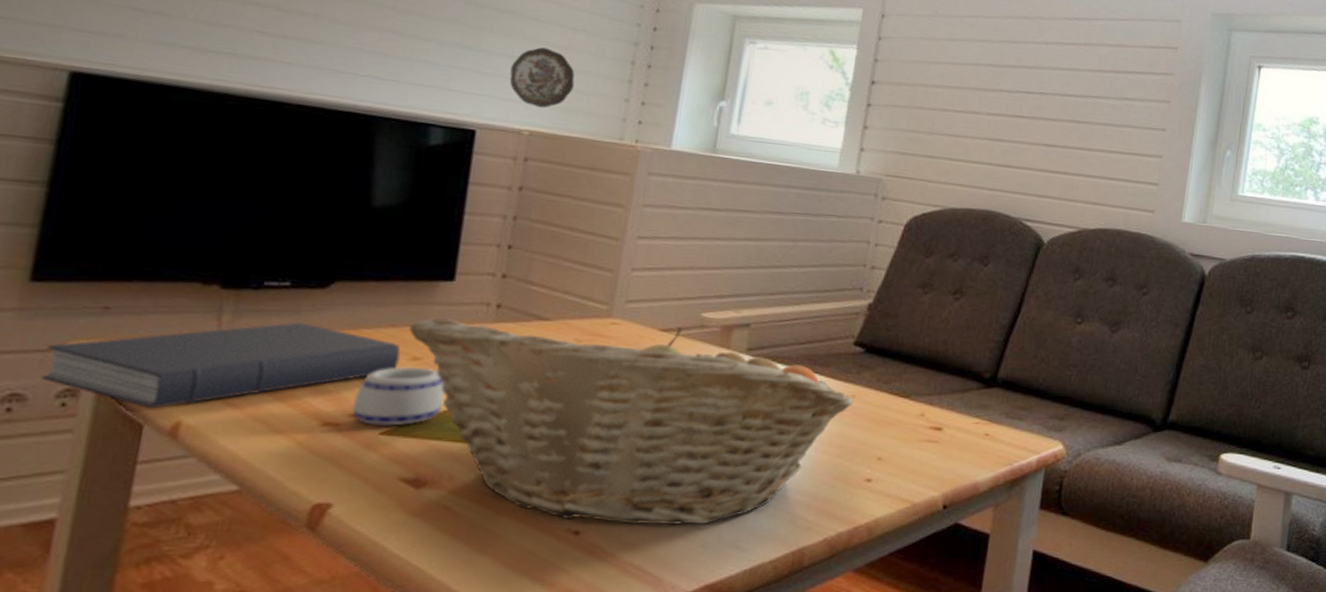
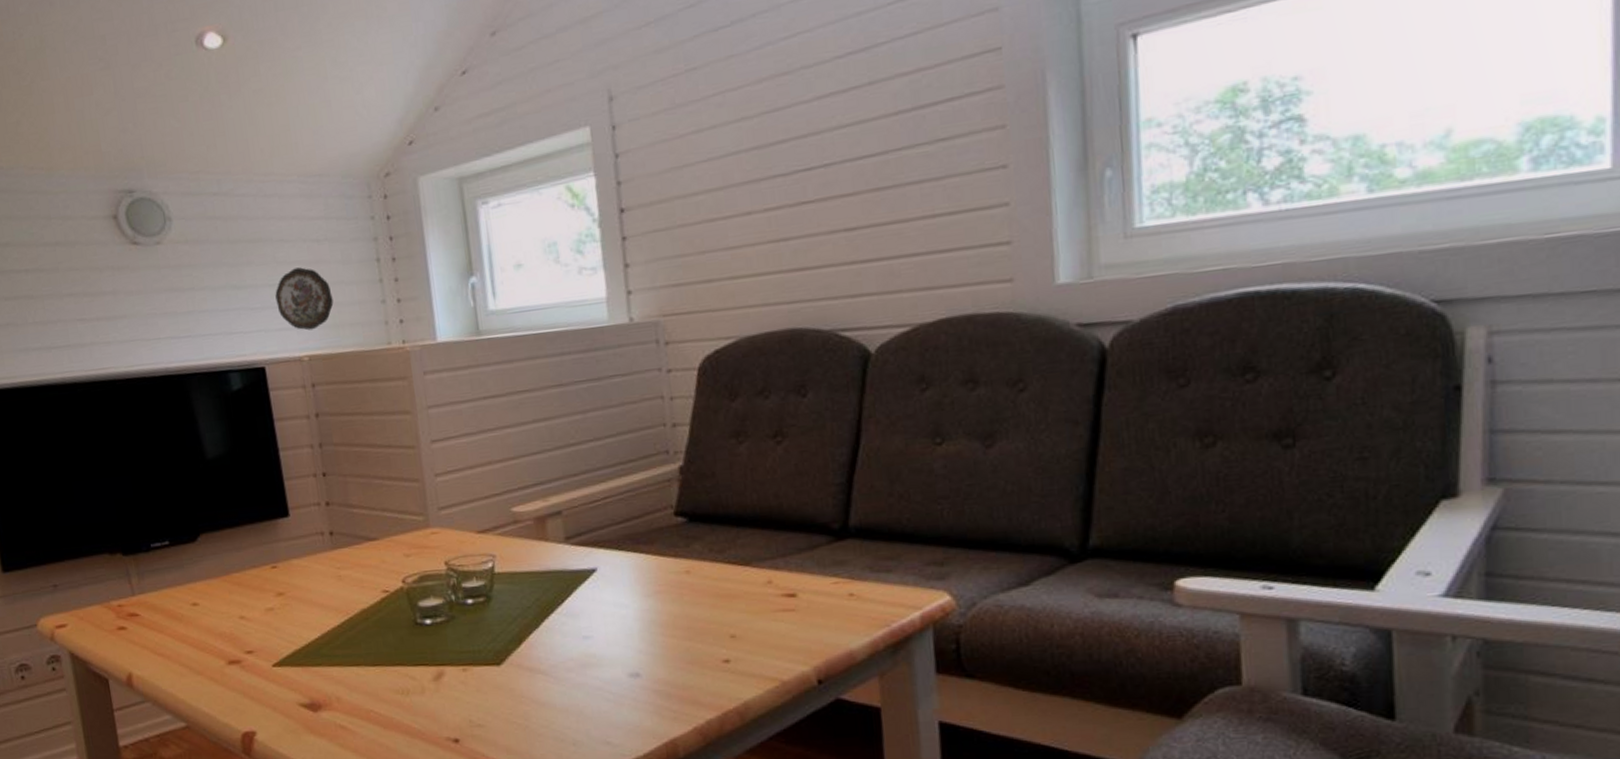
book: present [40,322,401,409] -> none [29,575,269,665]
mug: present [351,367,445,426] -> none [244,601,314,659]
fruit basket: present [409,318,854,525] -> none [267,526,691,730]

